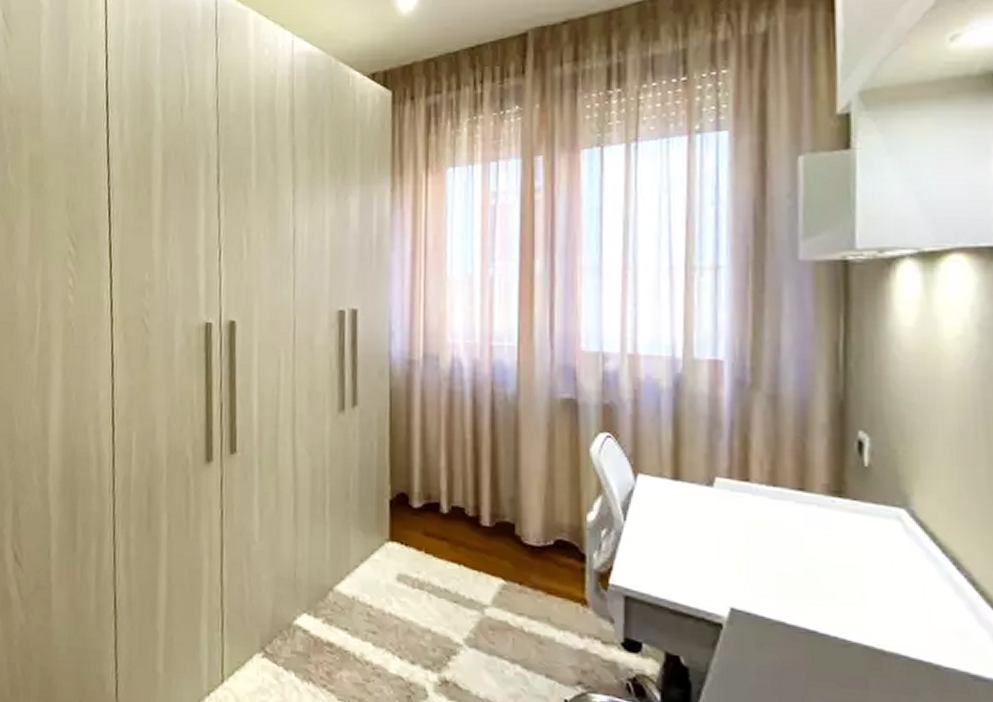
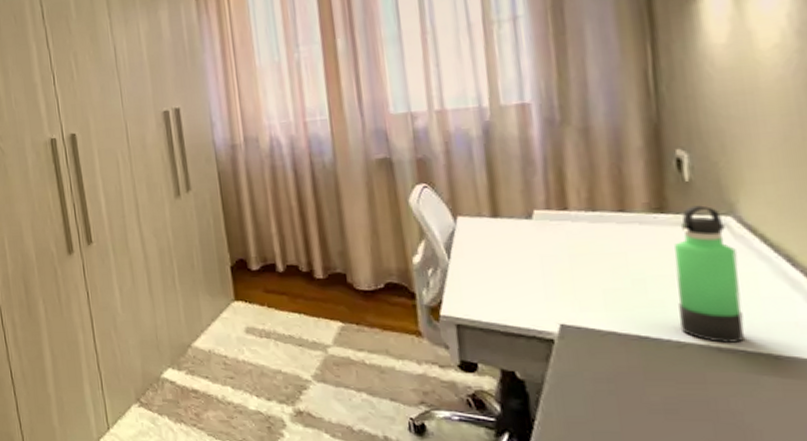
thermos bottle: none [847,493,909,647] -> present [674,205,745,343]

